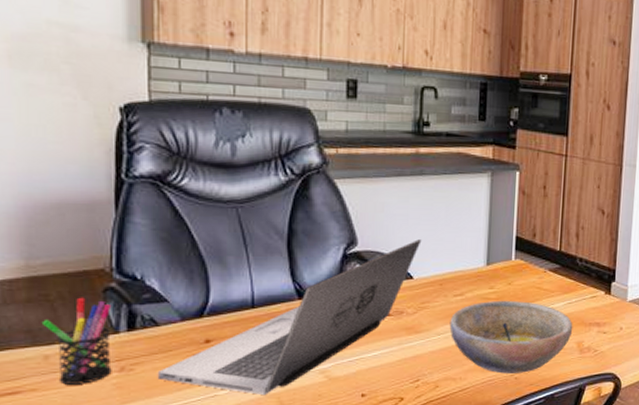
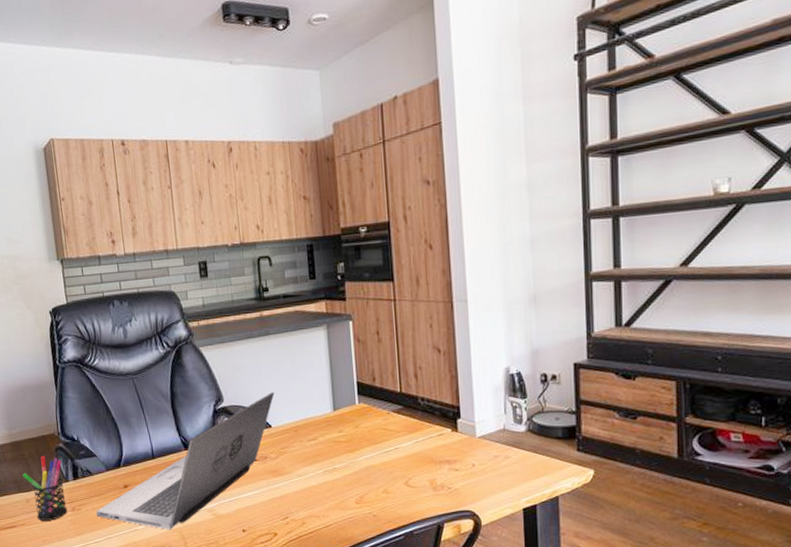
bowl: present [449,300,573,374] -> none [307,442,424,511]

